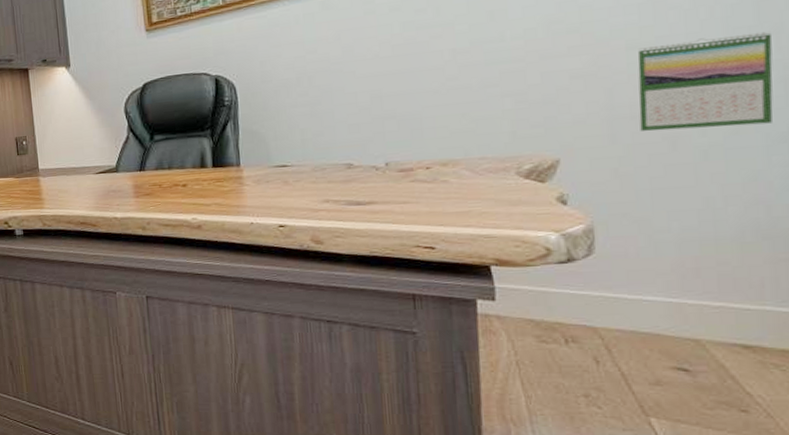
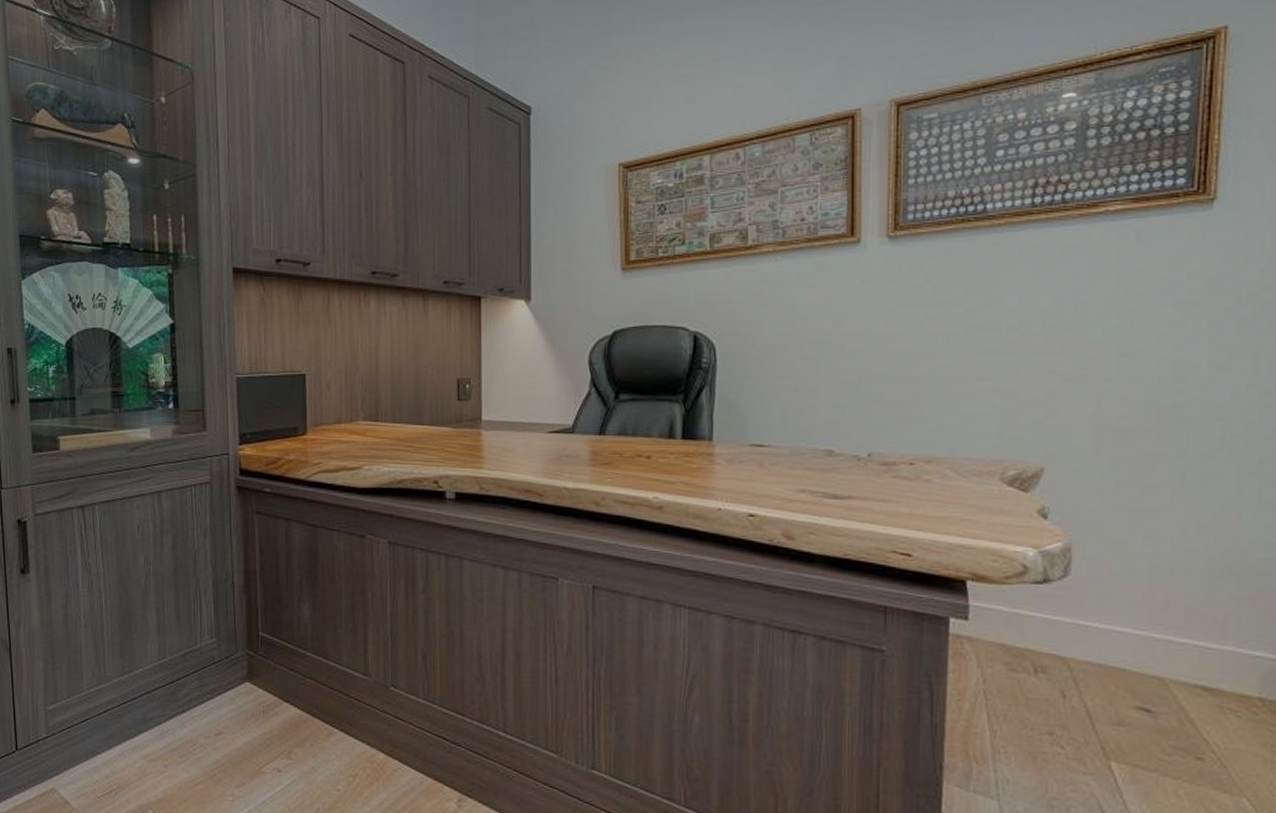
calendar: present [637,31,774,131] -> none [1123,353,1252,451]

